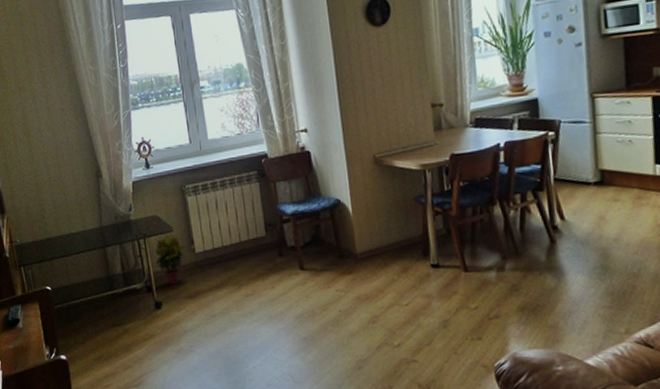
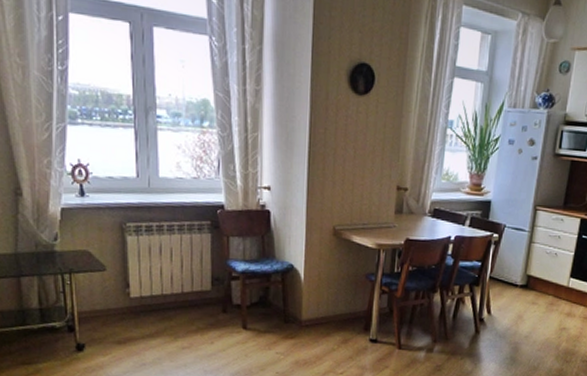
potted plant: present [154,234,185,284] -> none [81,273,119,327]

